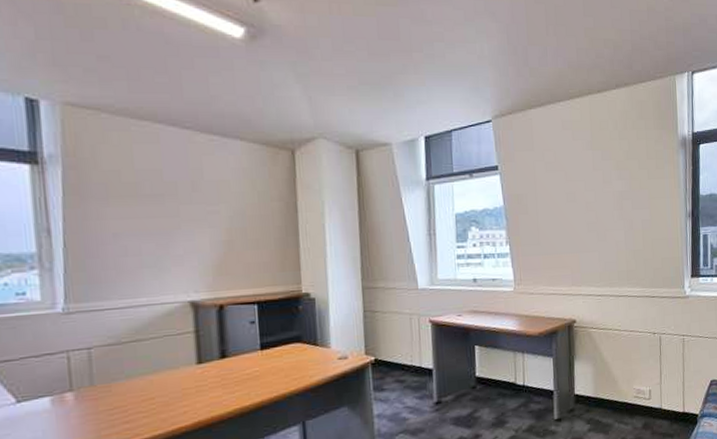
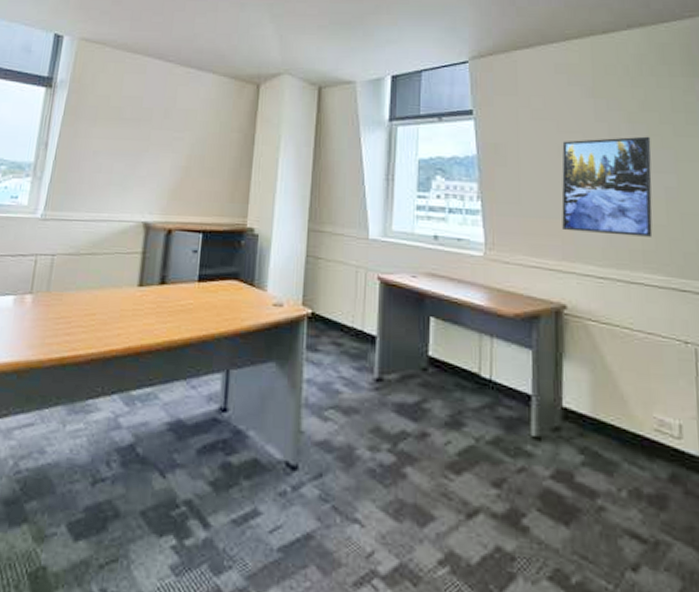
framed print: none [569,180,634,262] -> present [561,136,653,237]

